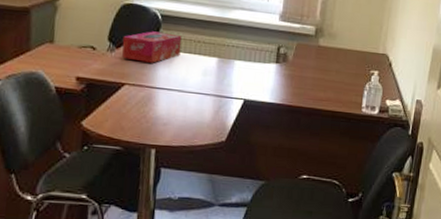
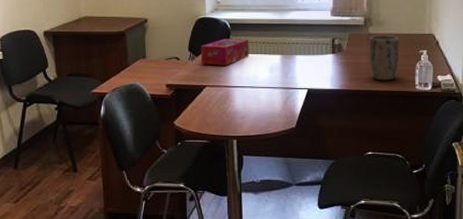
plant pot: none [316,48,351,100] -> present [368,35,399,81]

